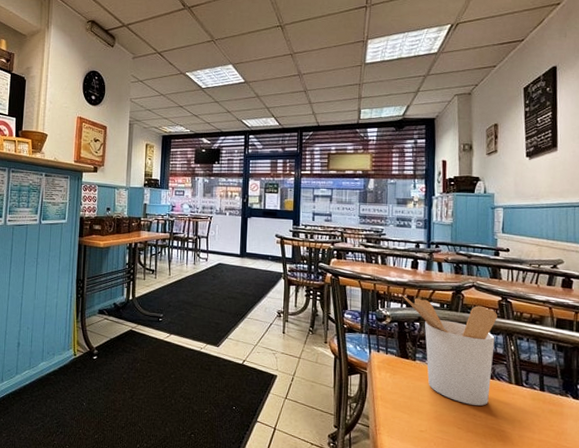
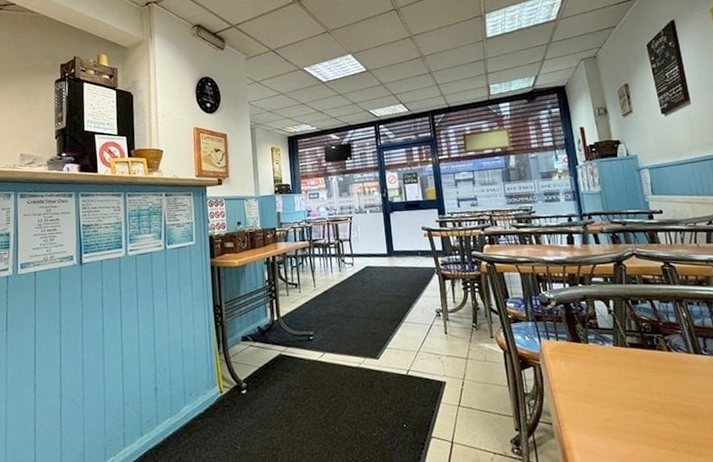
utensil holder: present [402,295,497,406] -> none [563,273,671,383]

